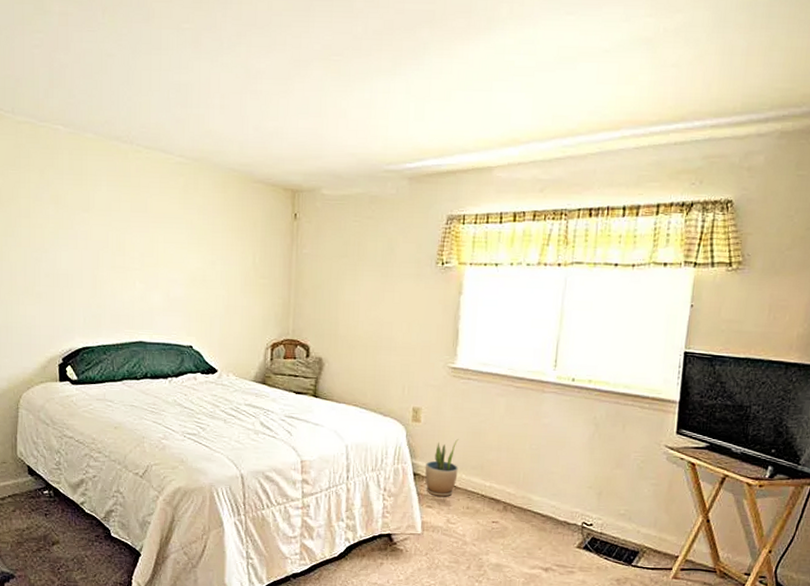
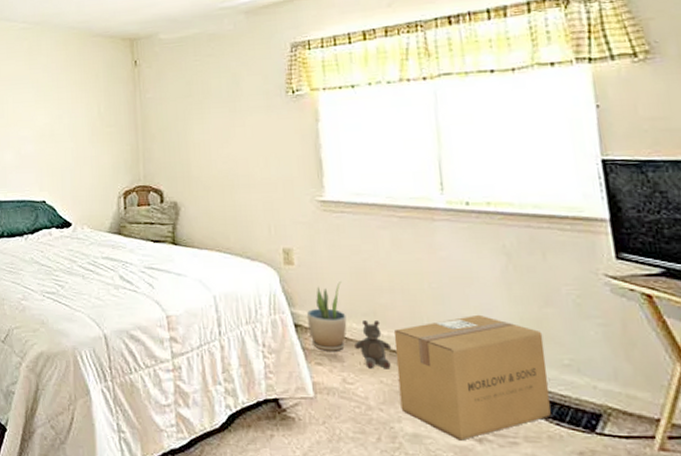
stuffed bear: none [460,473,491,513] -> present [353,321,392,369]
box: none [490,472,609,570] -> present [394,314,551,441]

